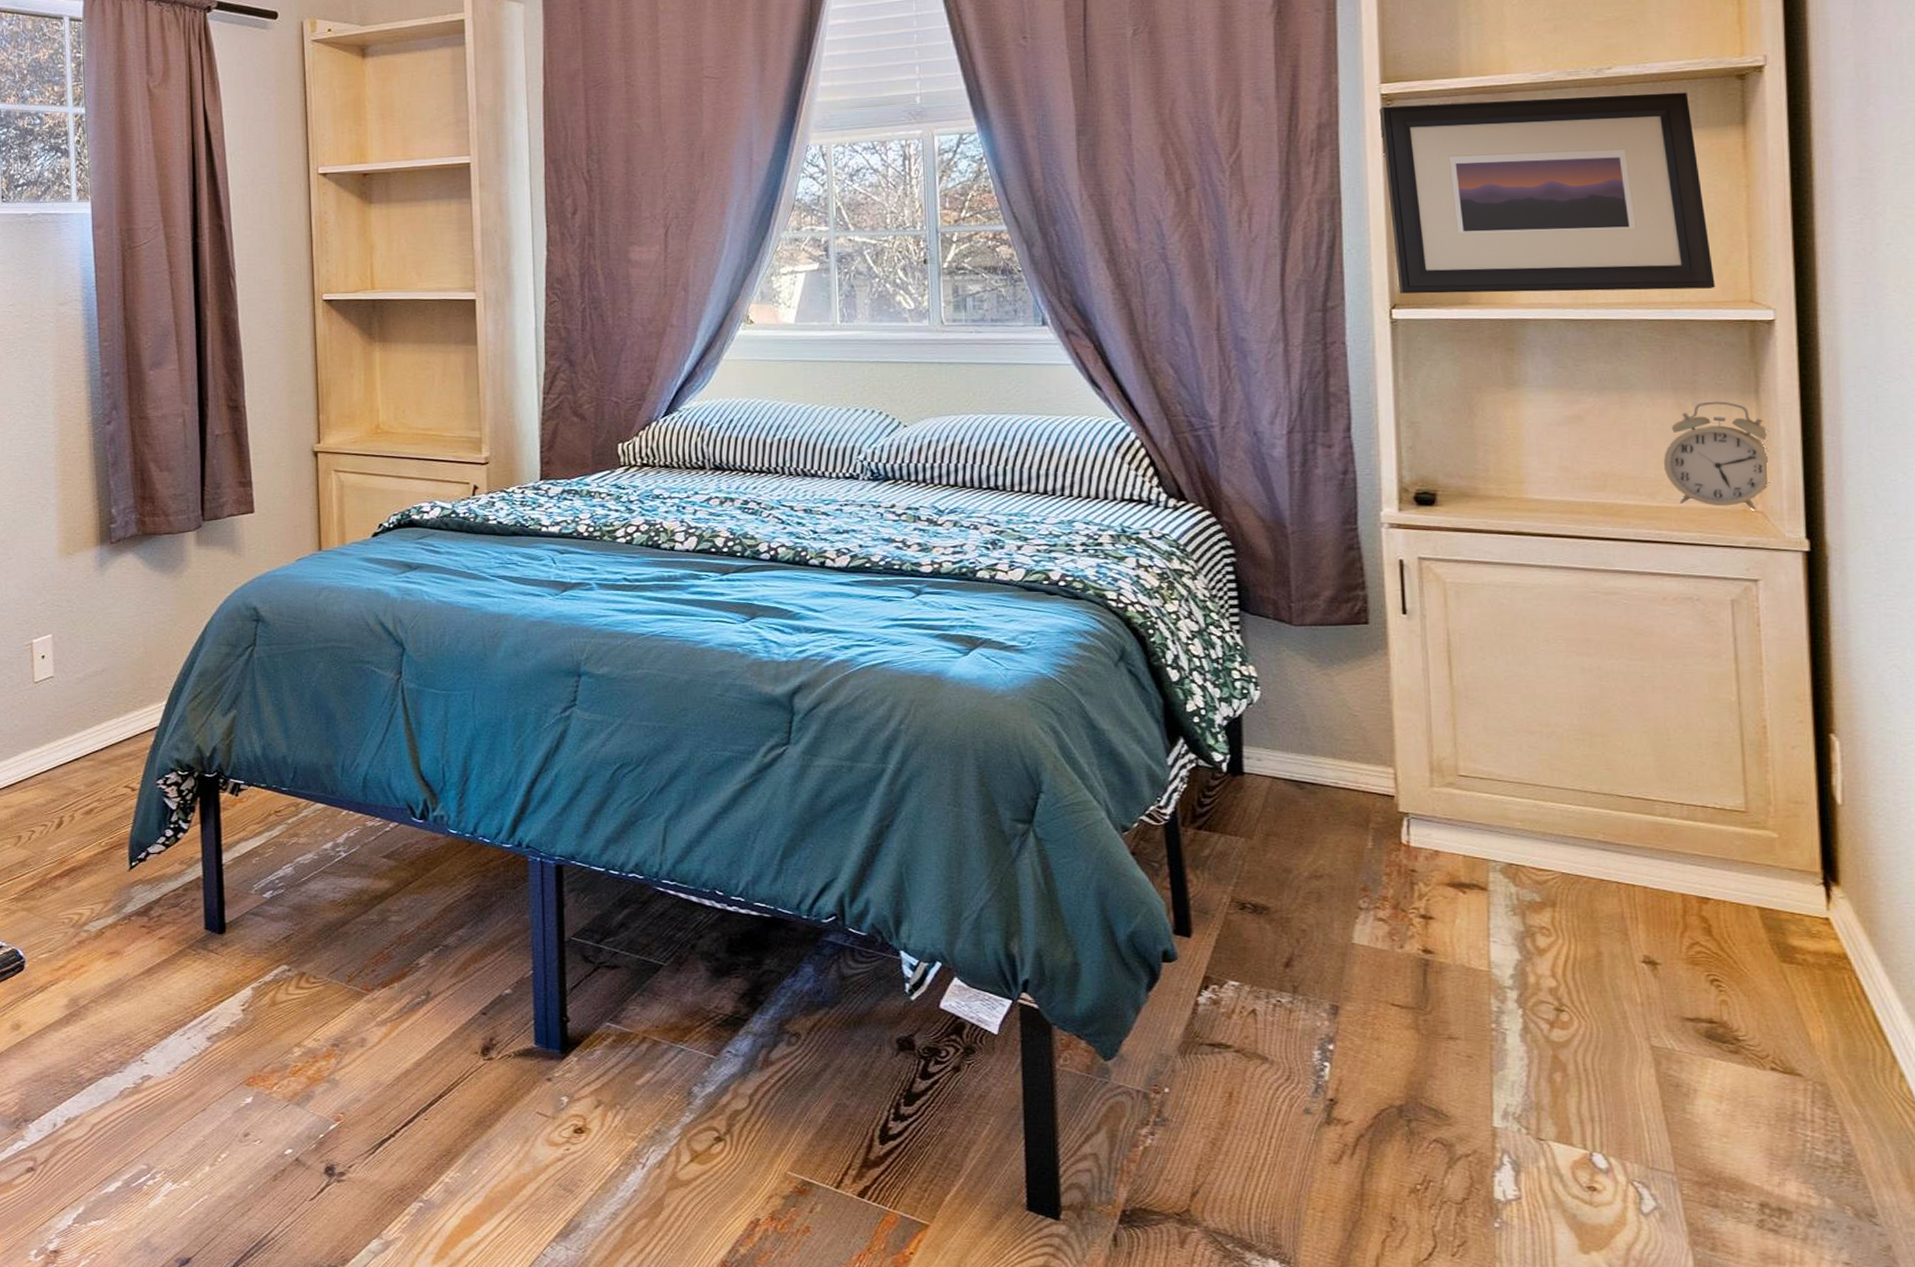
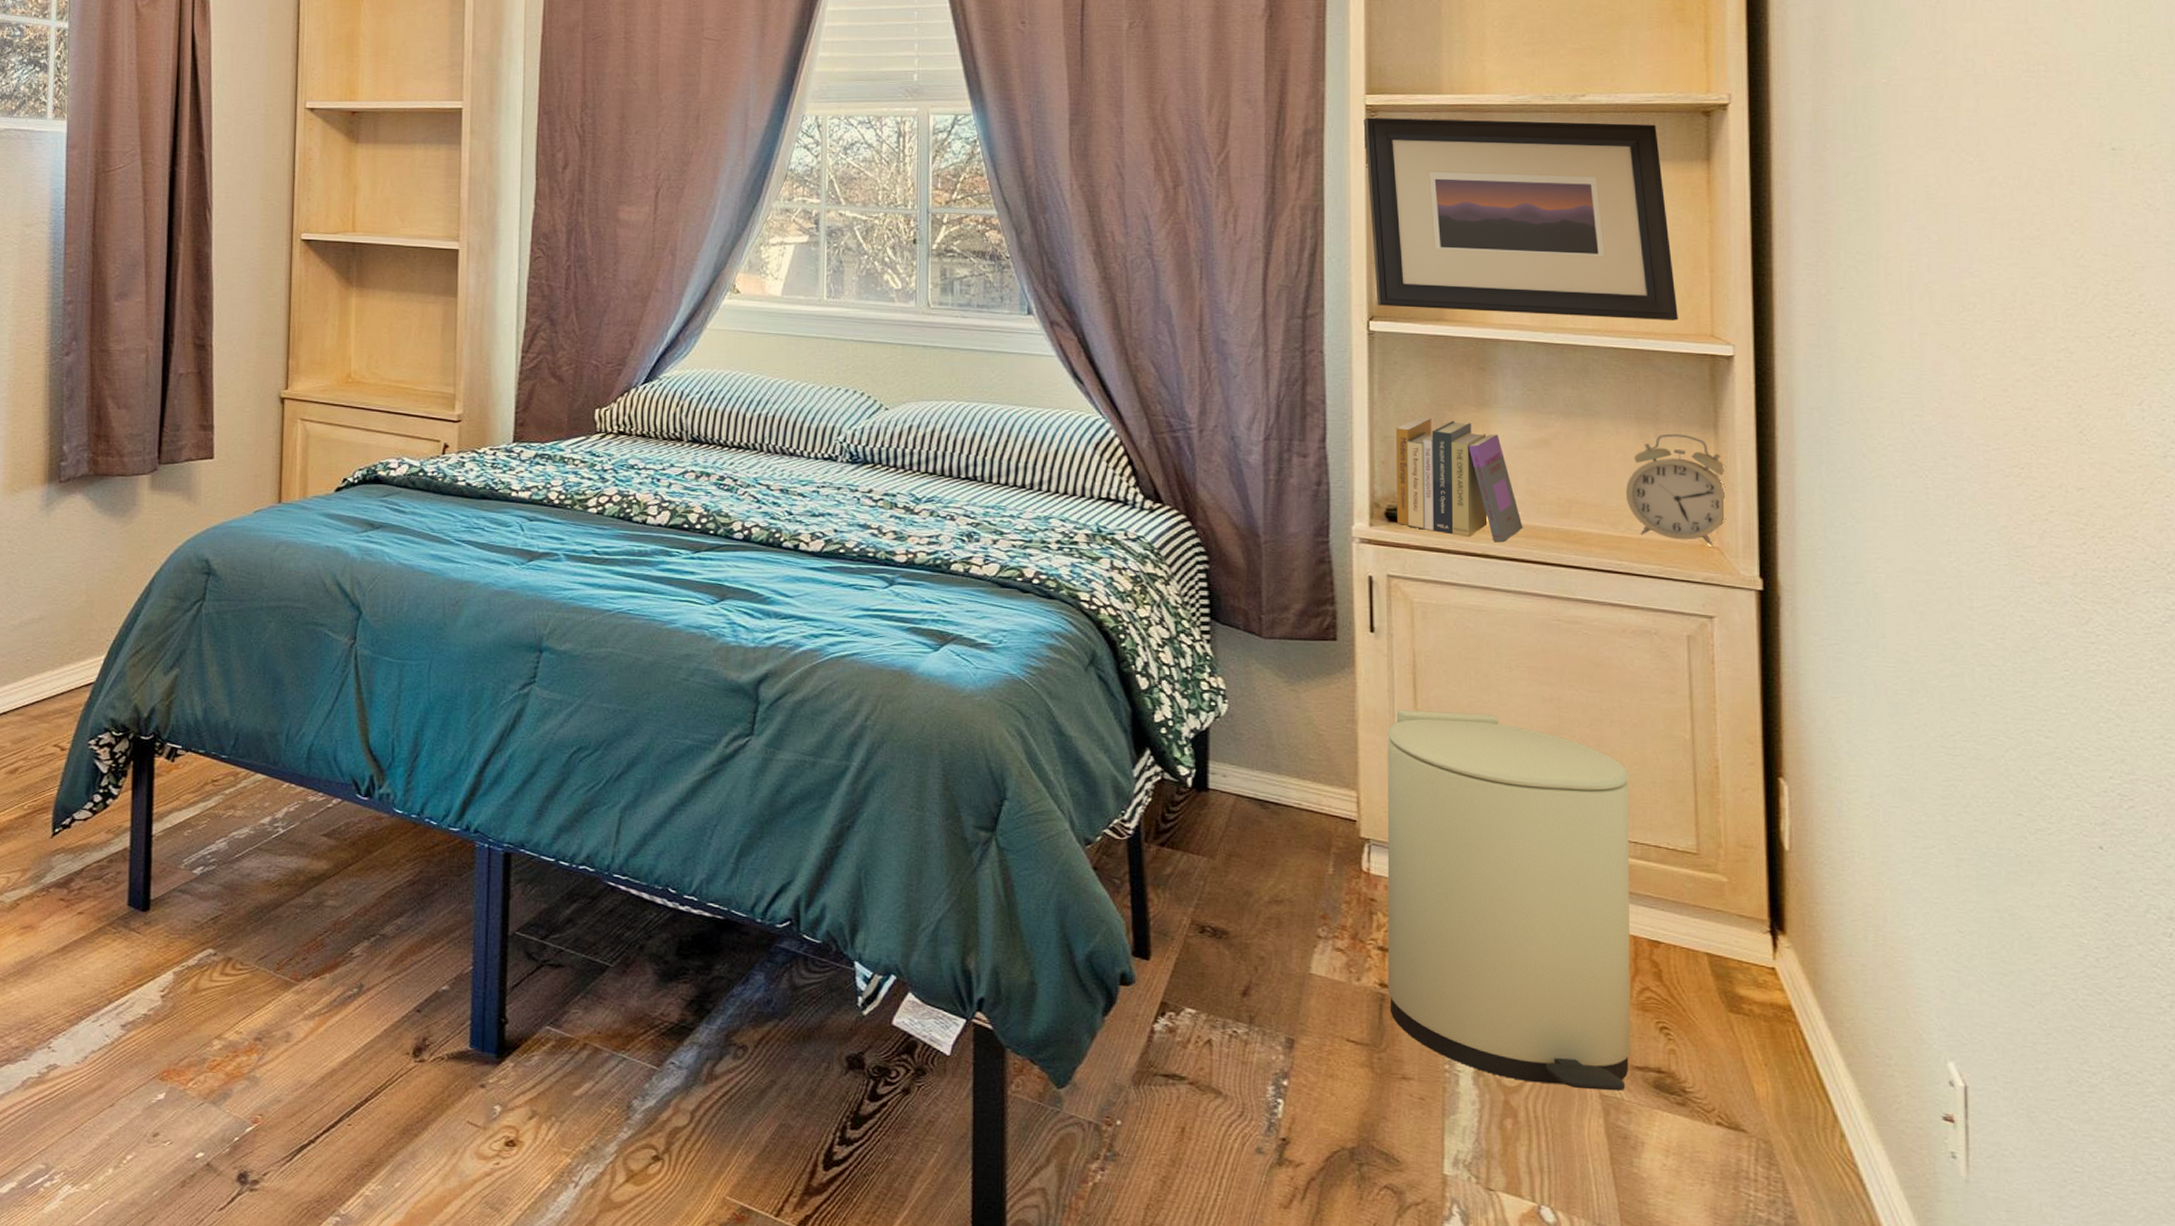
books: none [1422,400,1557,520] -> present [1395,417,1523,543]
pedal bin: none [1423,687,1682,1042] -> present [1387,710,1631,1091]

